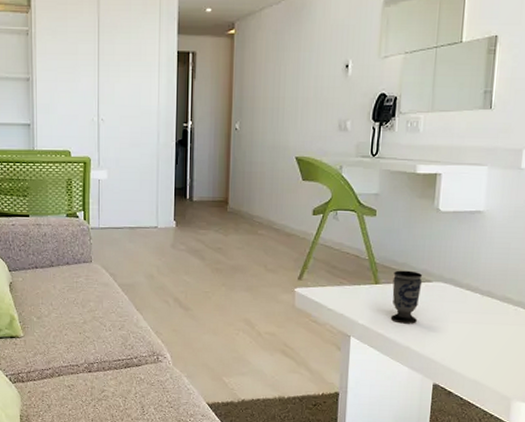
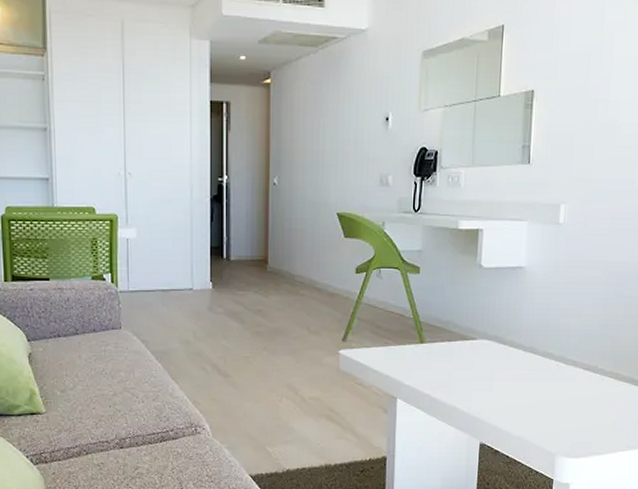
cup: present [390,270,423,324] -> none [436,328,467,383]

